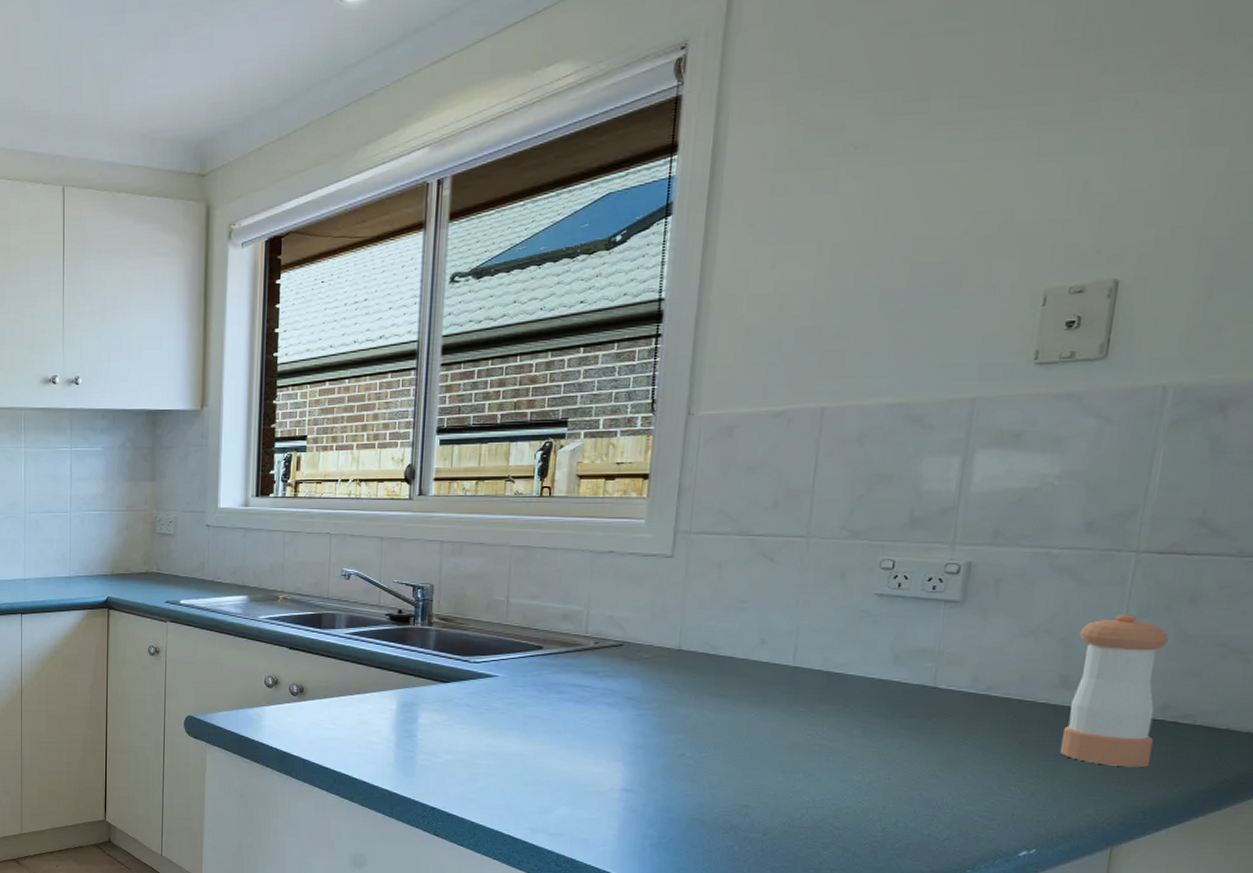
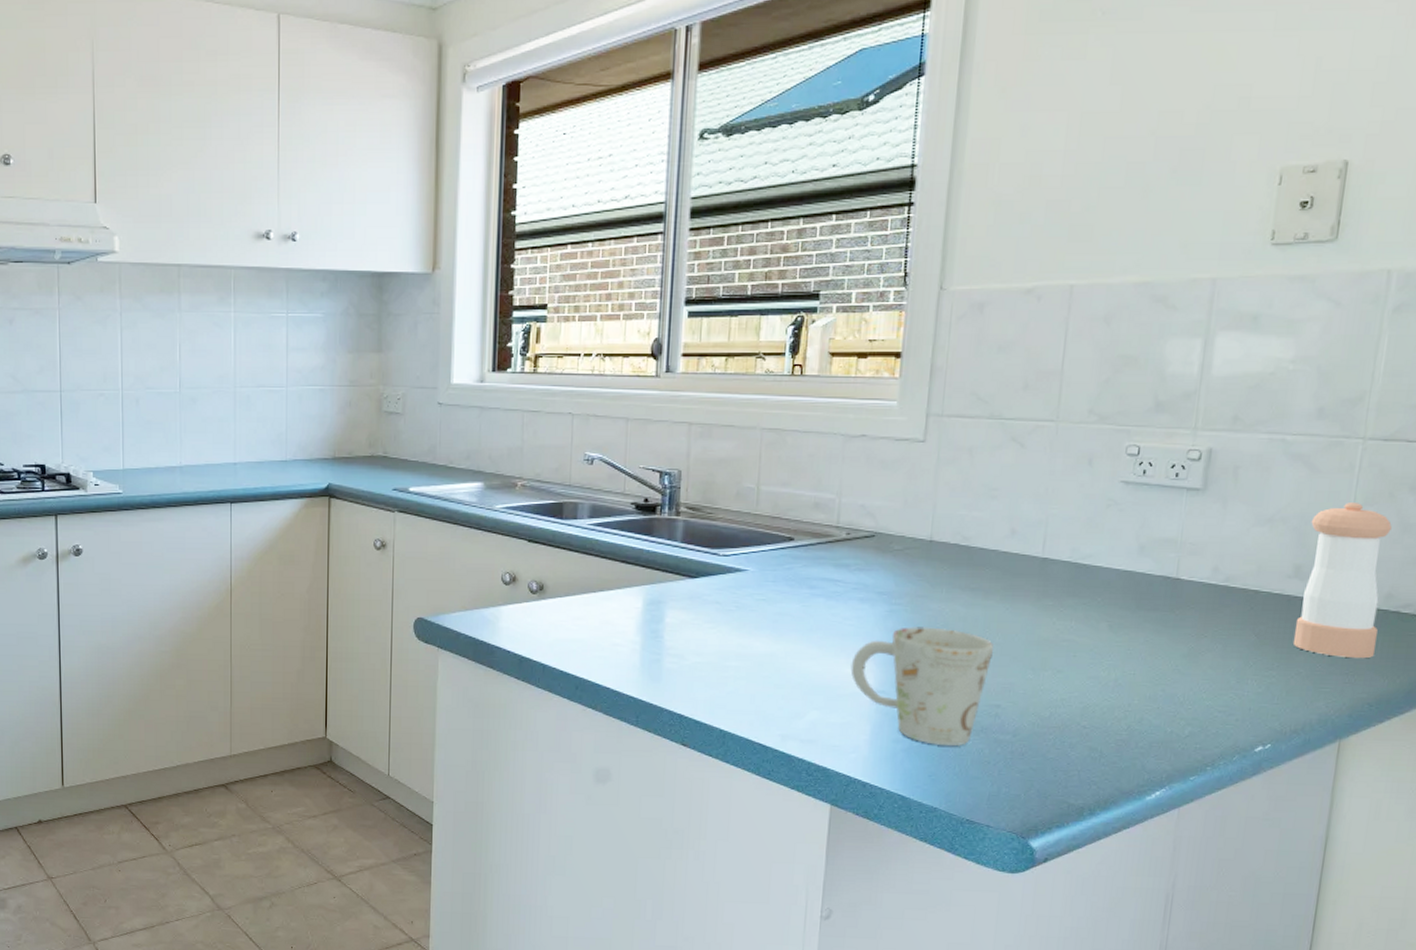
mug: none [599,730,743,843] -> present [850,627,993,746]

